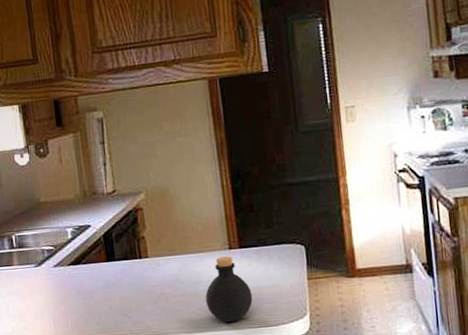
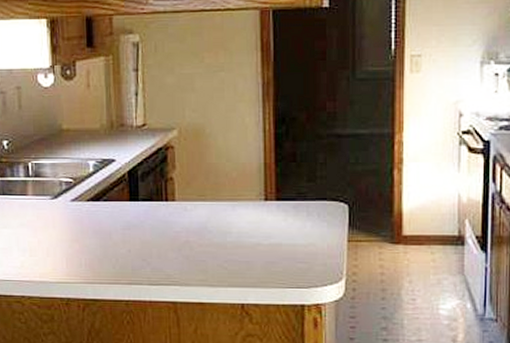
bottle: present [205,256,253,323] -> none [234,208,285,280]

